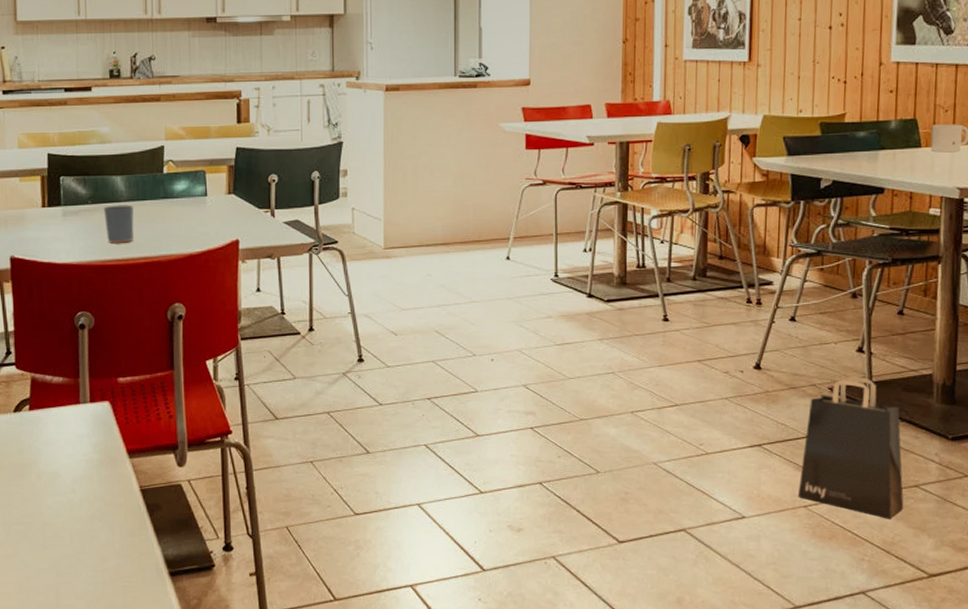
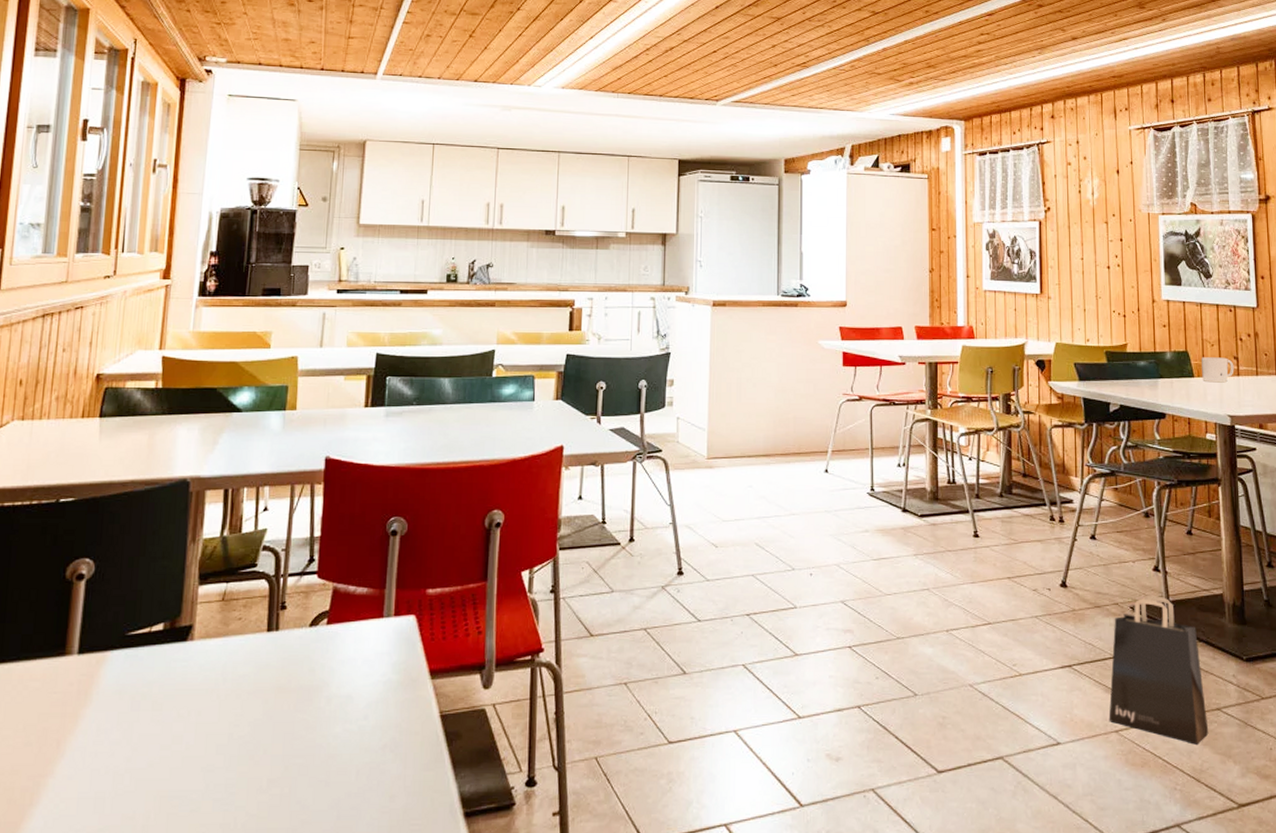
mug: present [104,205,134,243] -> none [428,407,459,446]

